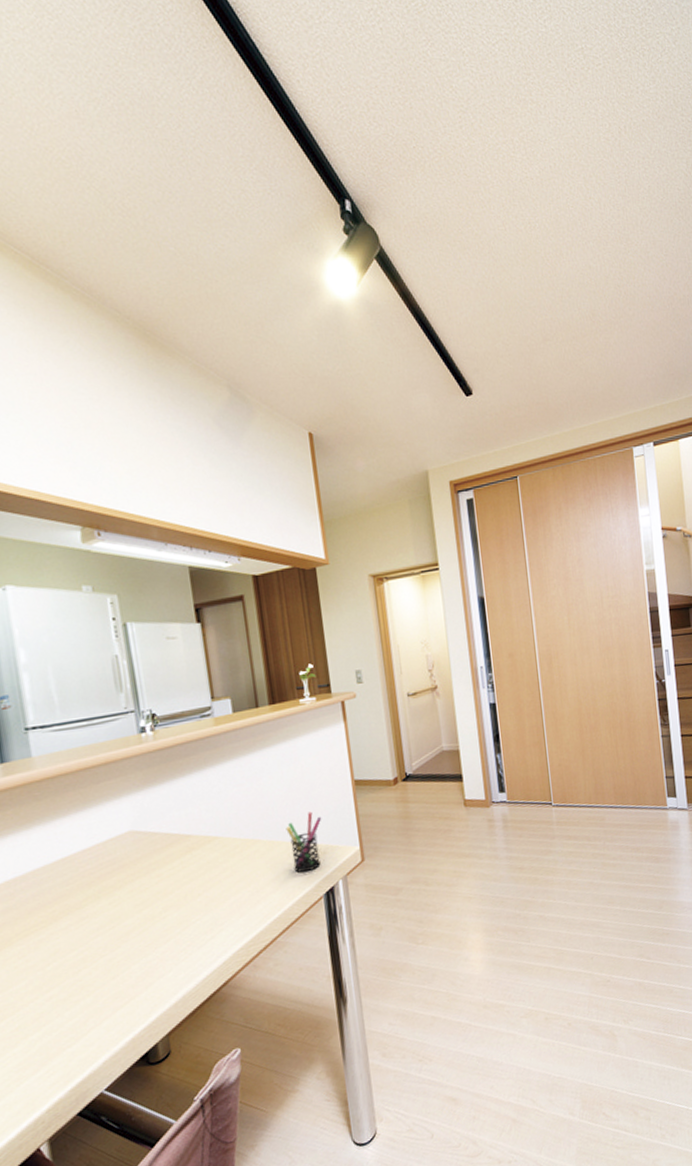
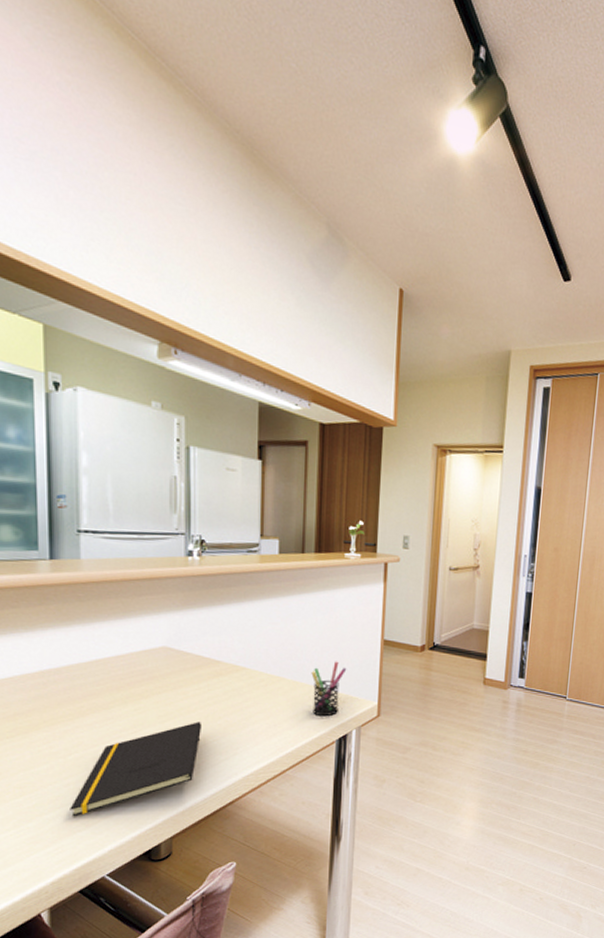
notepad: none [55,903,183,1033] -> present [70,722,203,817]

